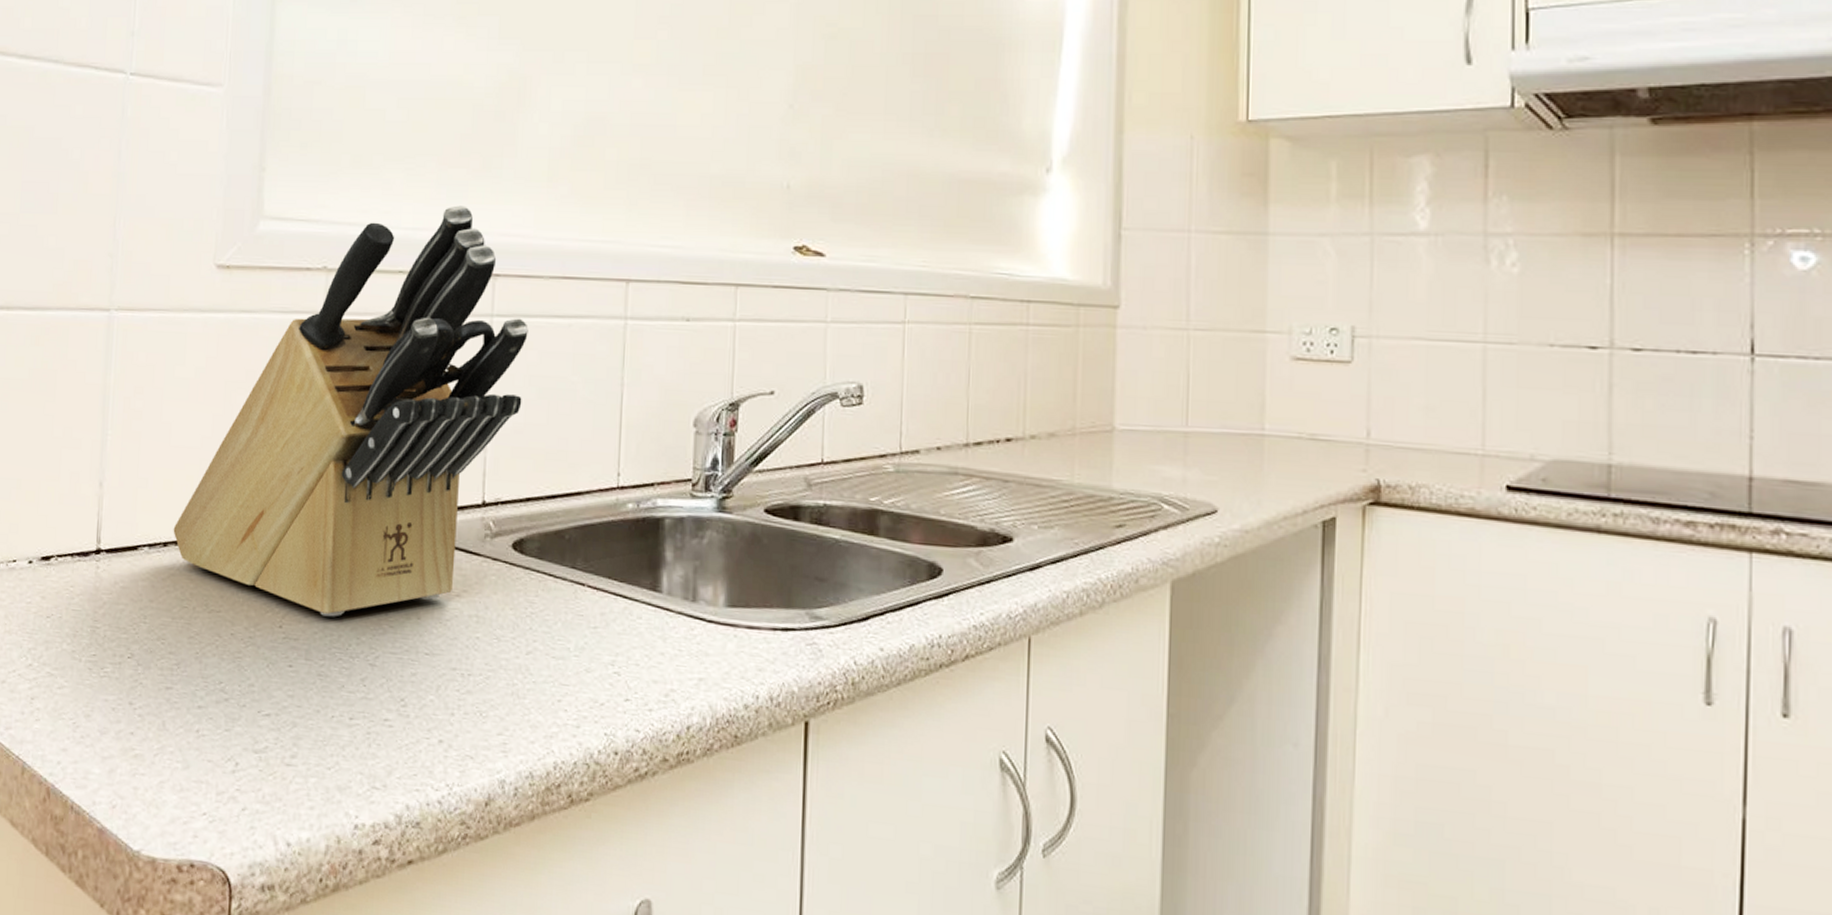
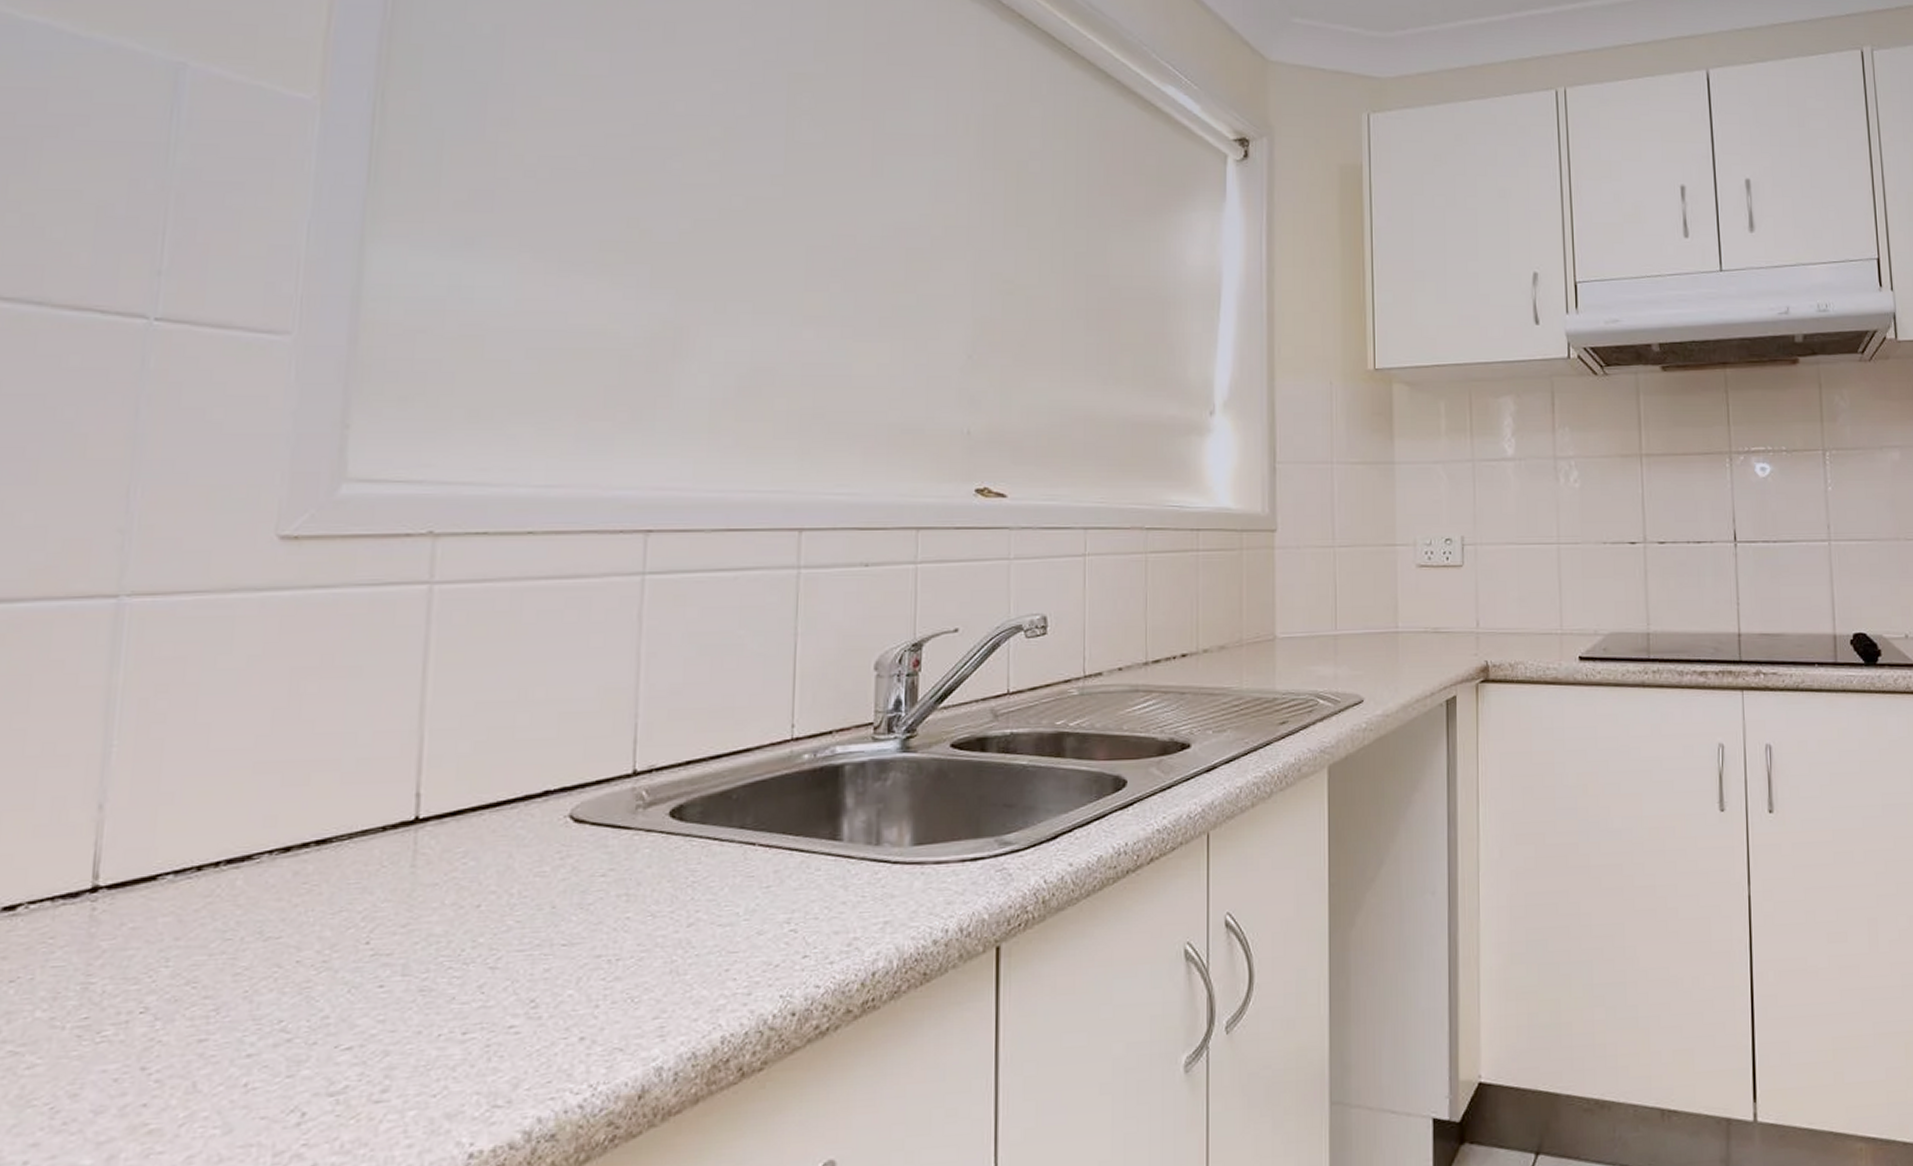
knife block: present [173,205,528,617] -> none [211,460,687,923]

